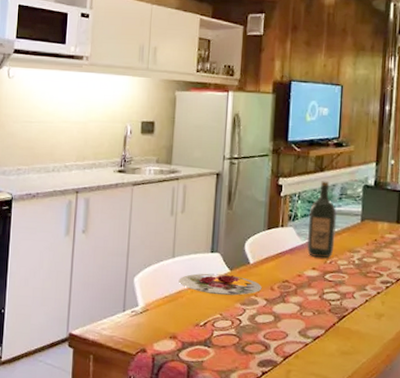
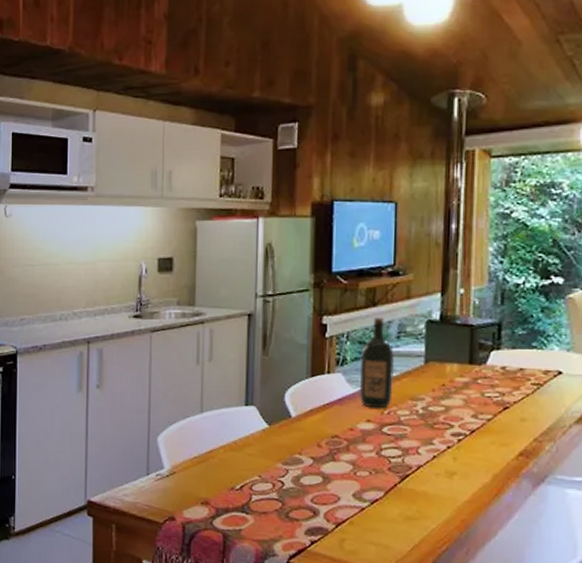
plate: present [178,273,262,296] -> none [209,429,307,454]

